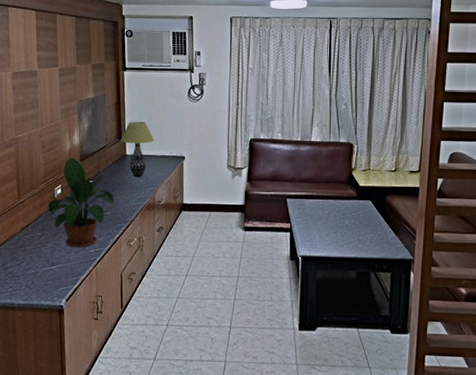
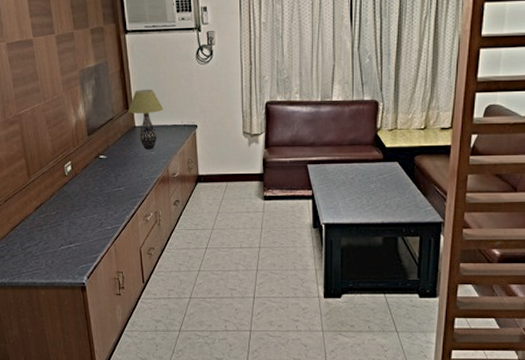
potted plant: present [47,158,117,248] -> none [59,132,130,225]

